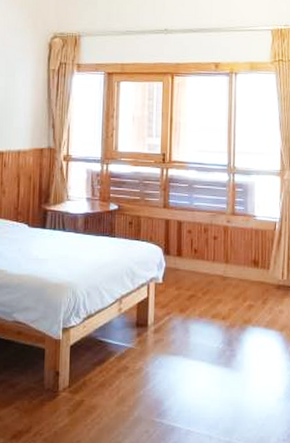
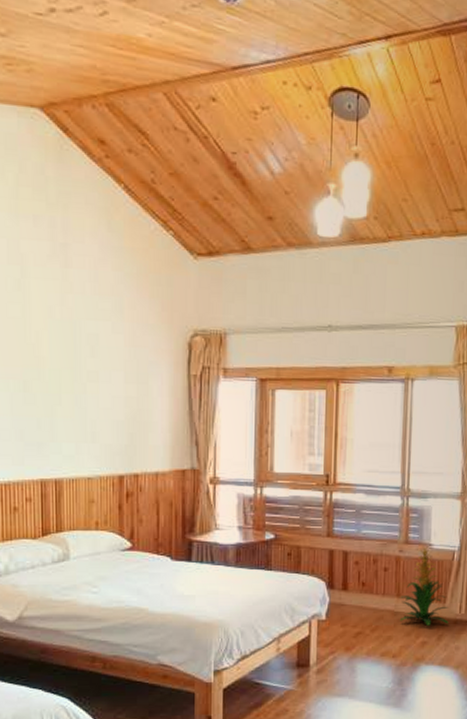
indoor plant: none [227,217,272,290] -> present [399,546,449,626]

